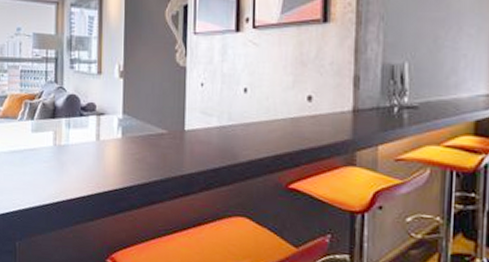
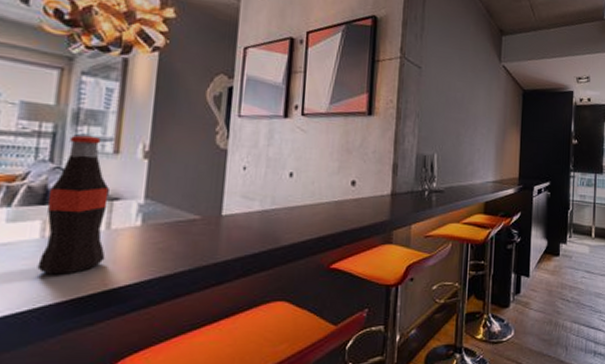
bottle: none [53,59,98,177] -> present [37,135,109,275]

